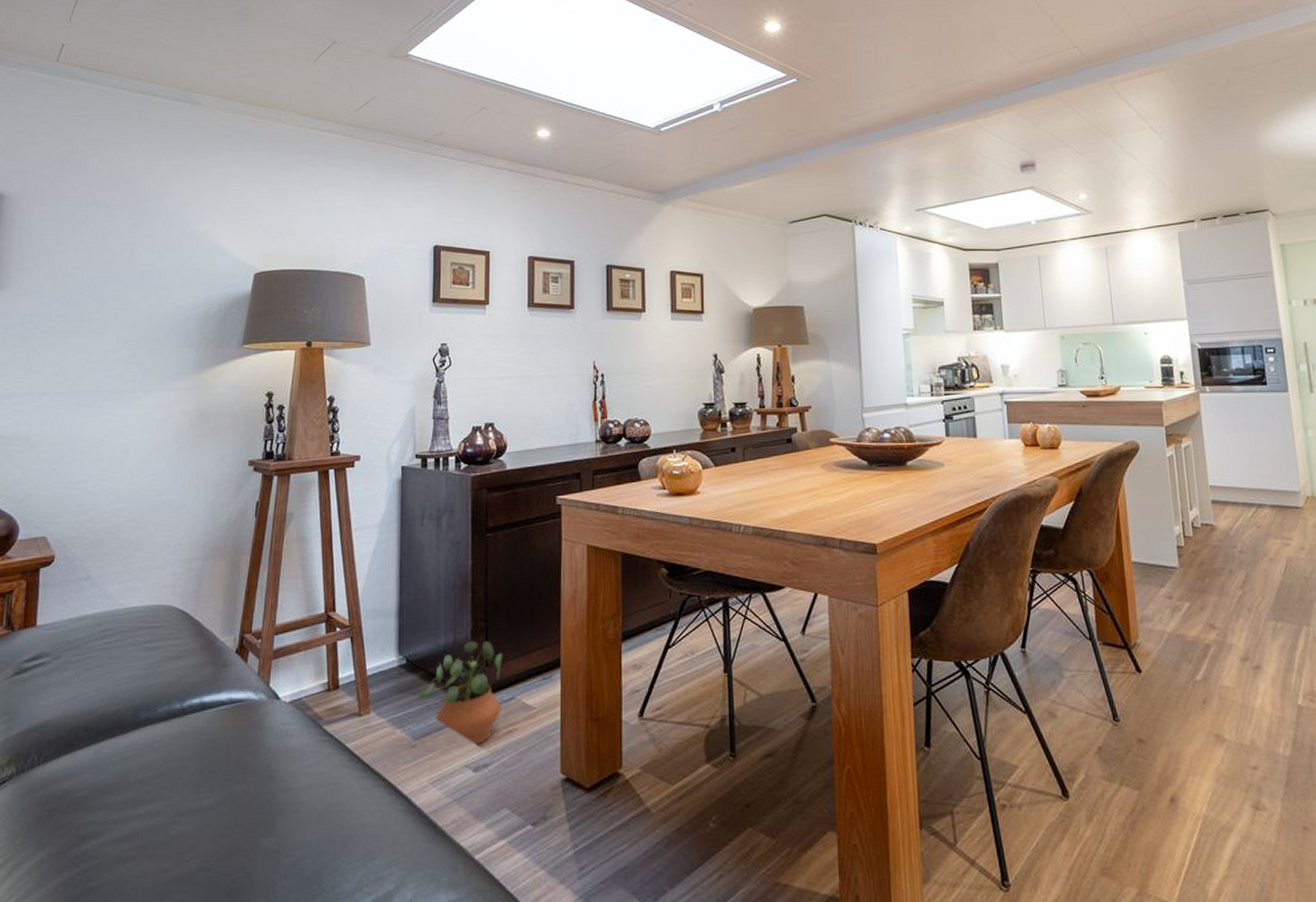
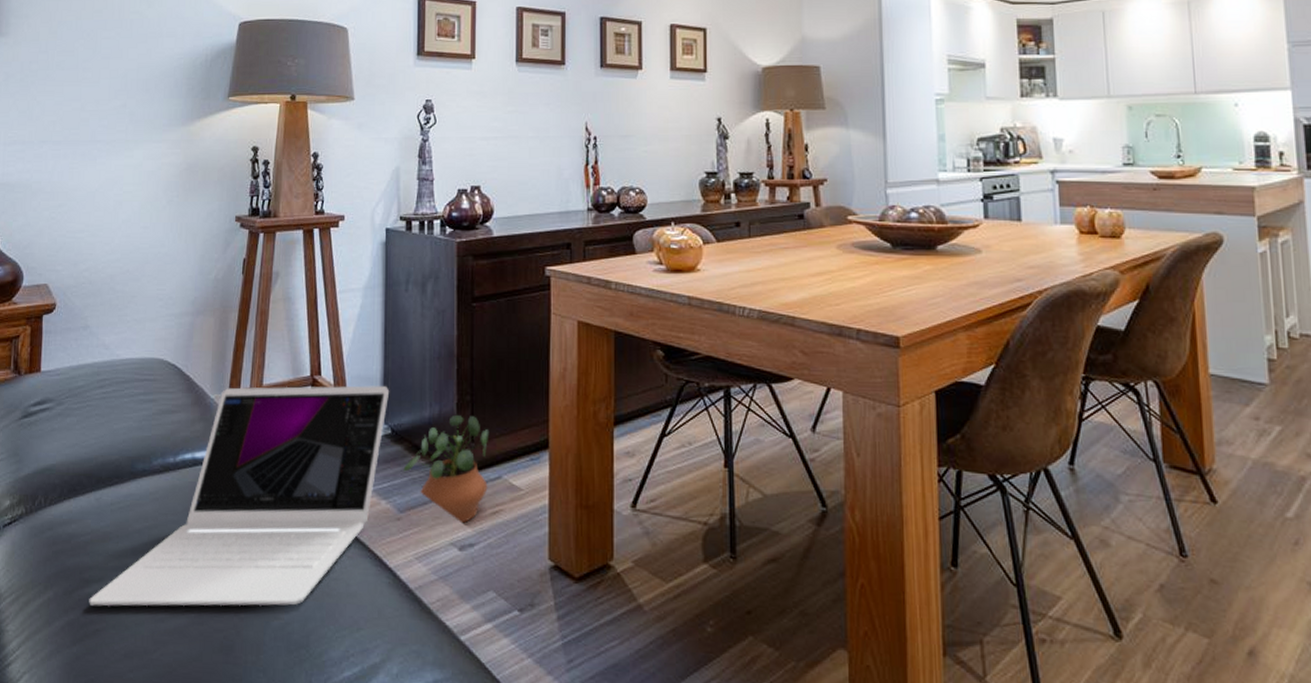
laptop: none [85,617,405,863] -> present [89,385,390,607]

